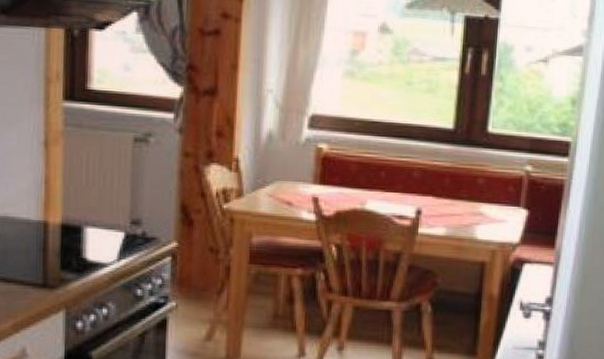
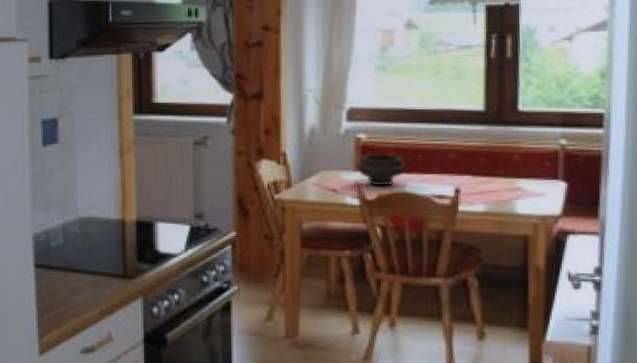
bowl: none [315,165,368,203] -> present [356,153,406,187]

